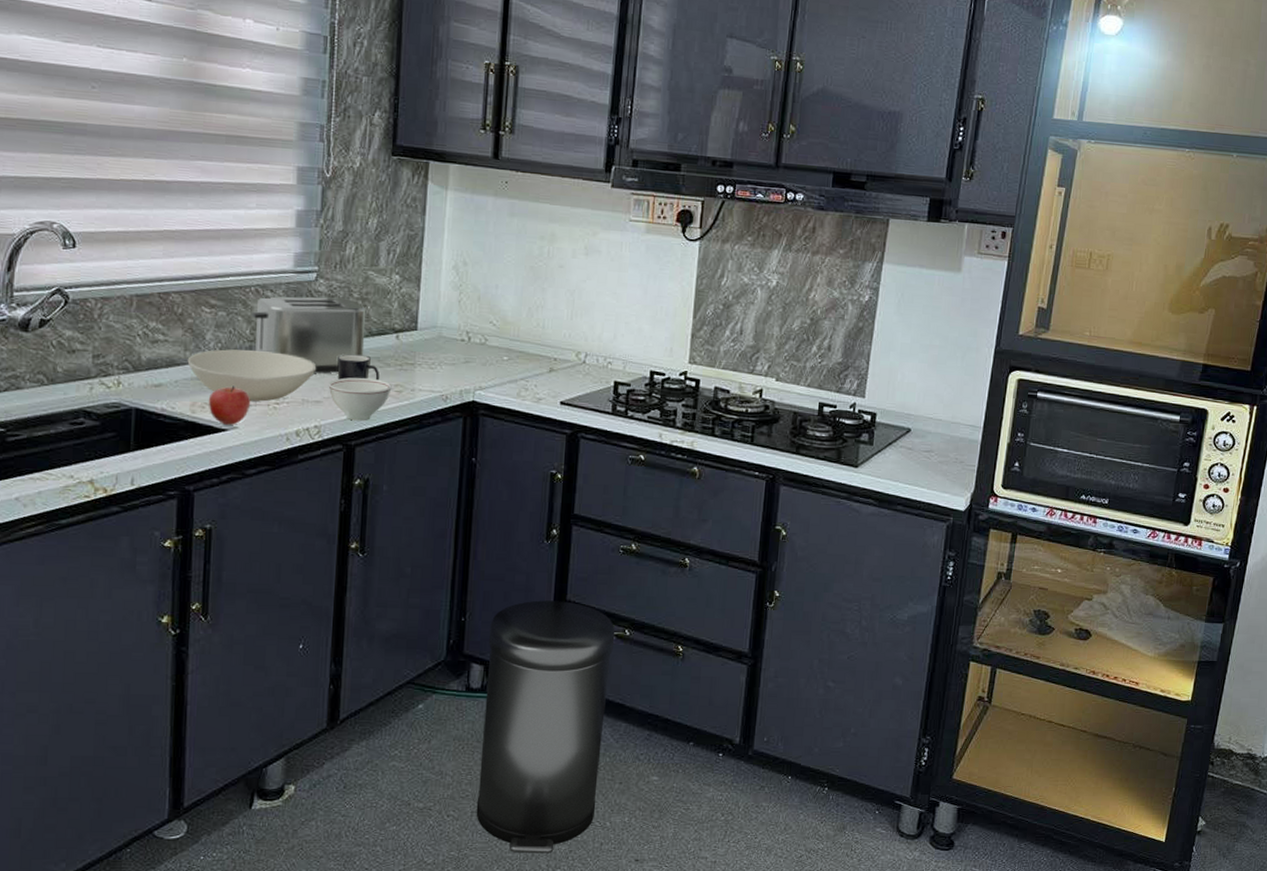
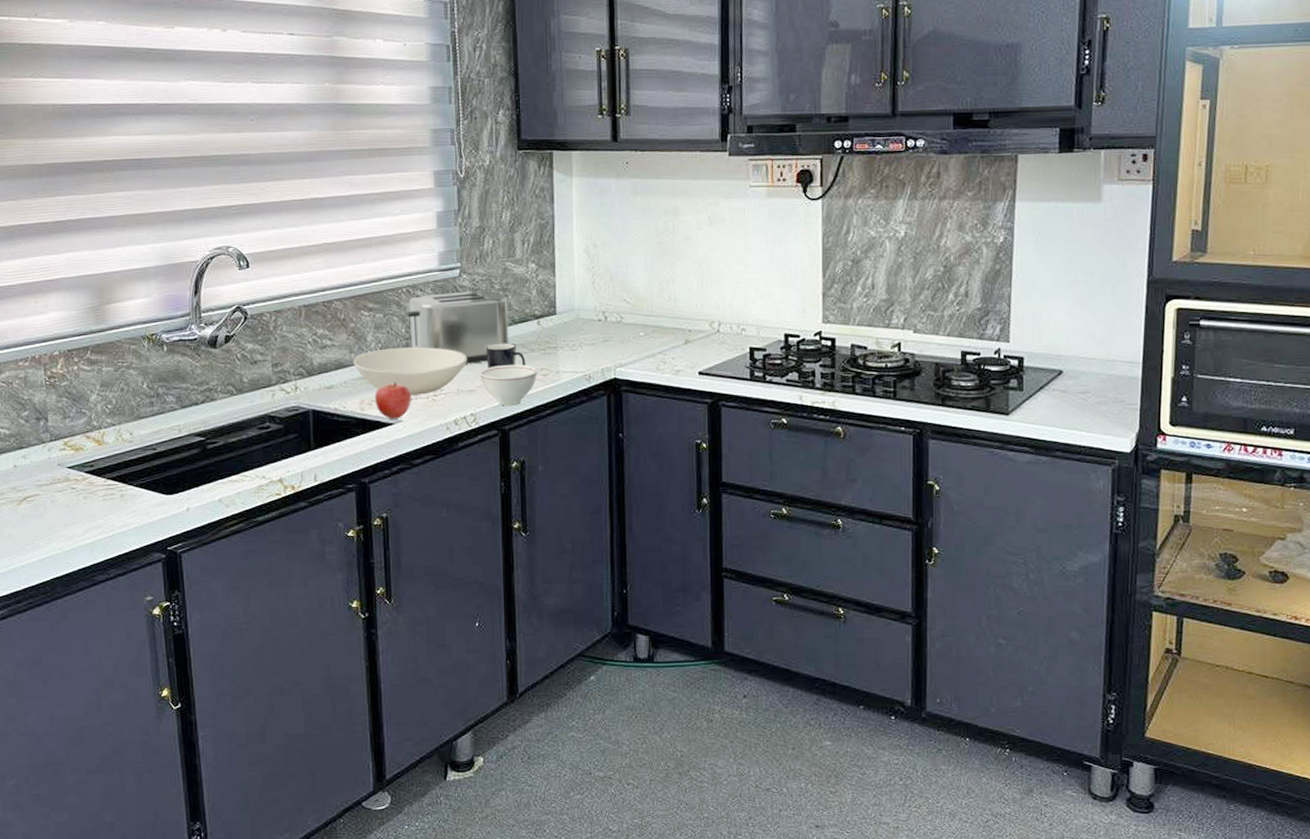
pedal bin: present [476,600,615,854] -> none [651,569,774,821]

